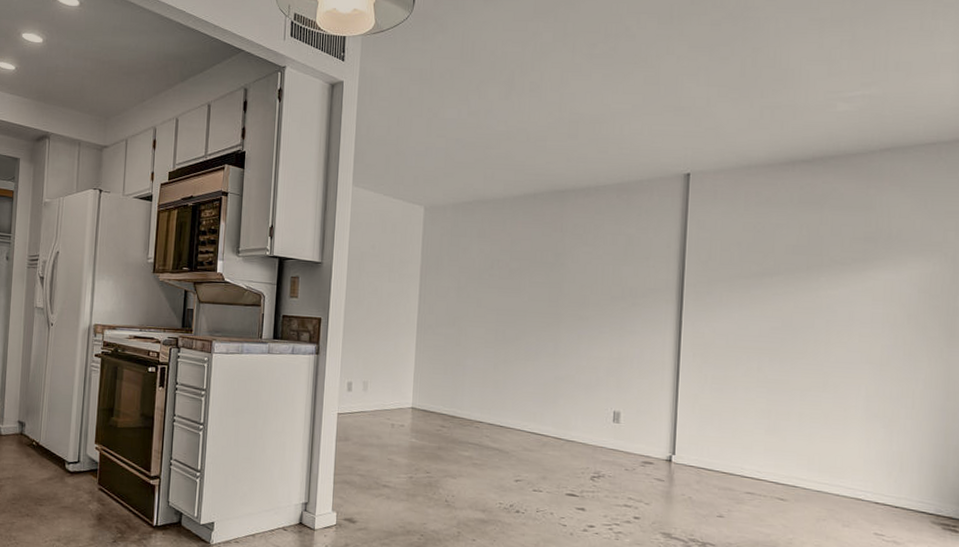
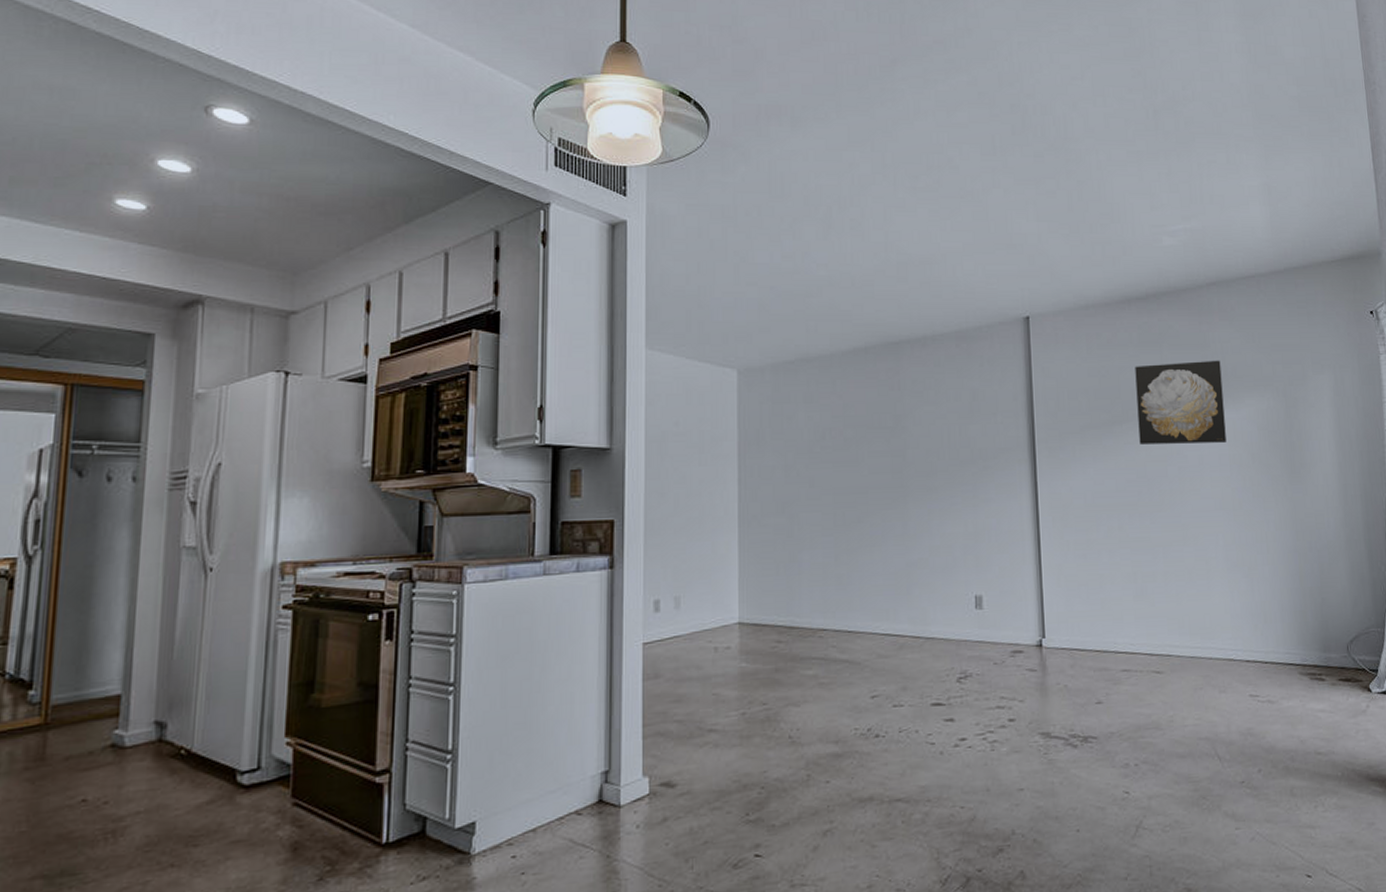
wall art: none [788,223,886,302] -> present [1135,360,1227,444]

